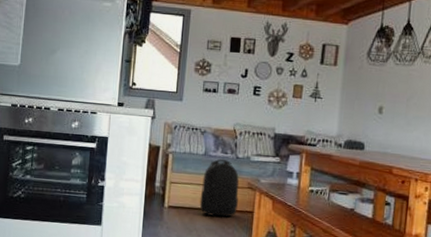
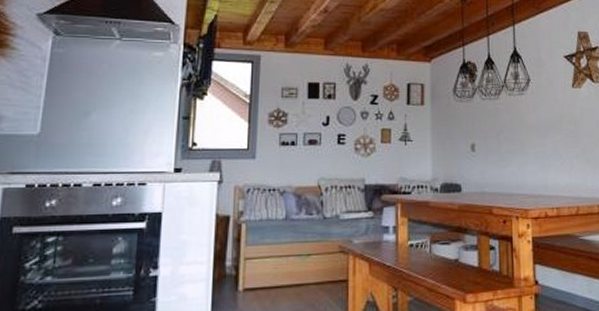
backpack: present [199,158,239,217] -> none [282,221,329,293]

